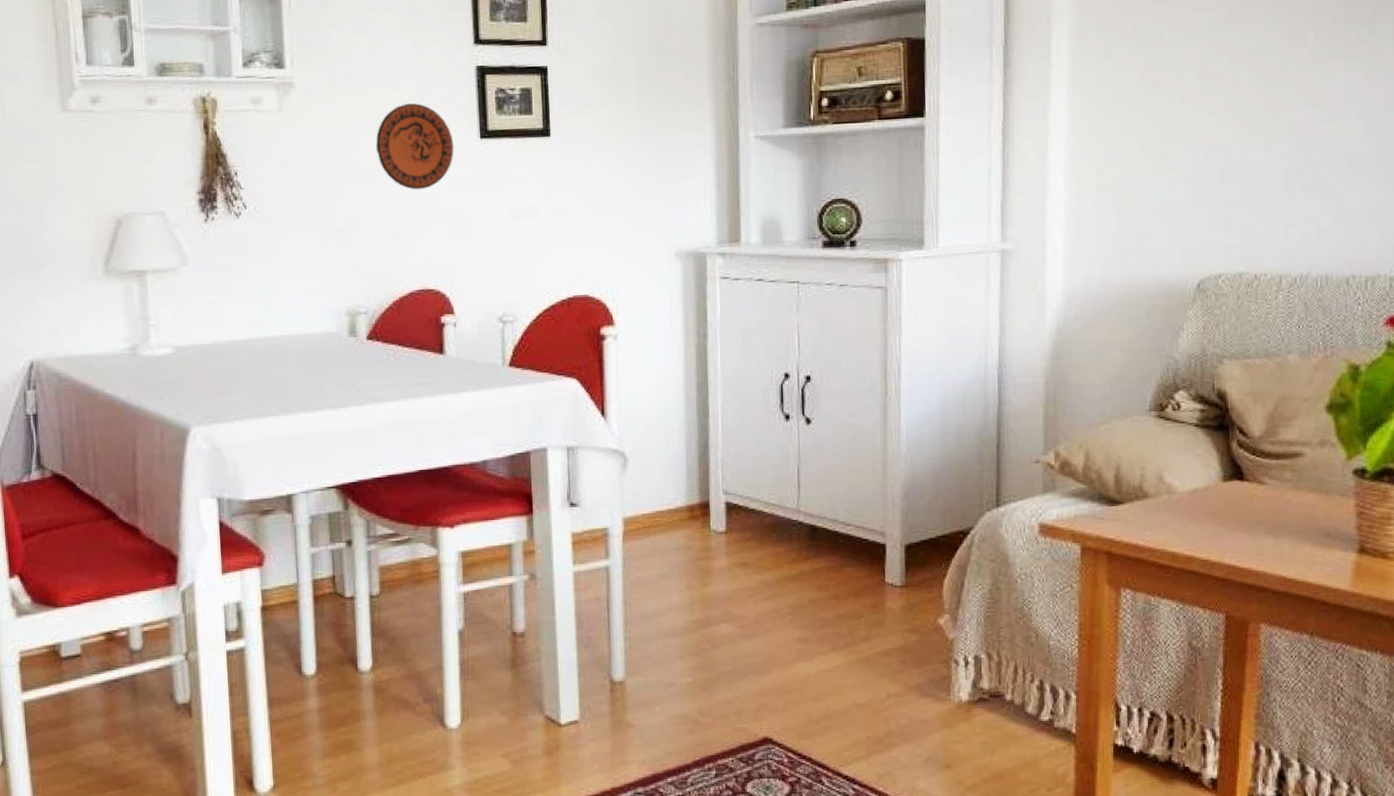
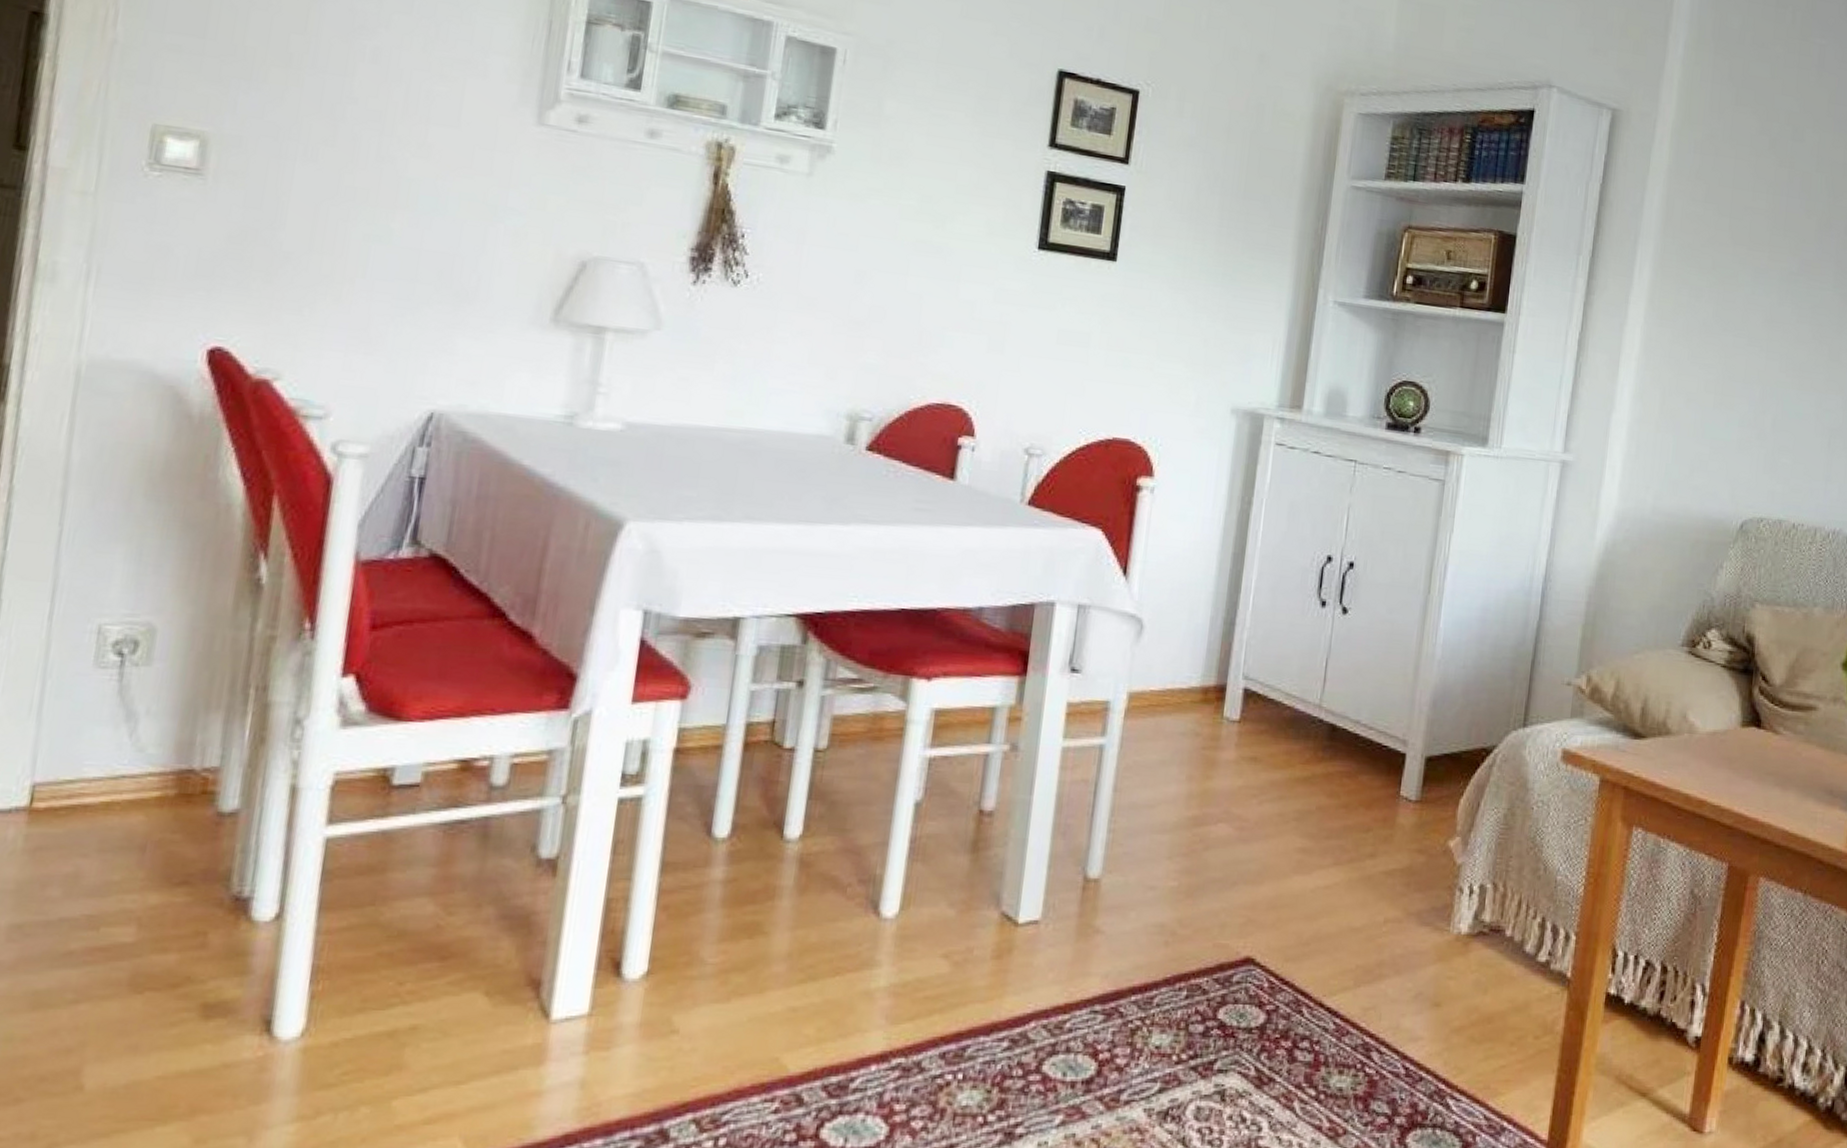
decorative plate: present [375,103,454,190] -> none [915,195,1007,293]

